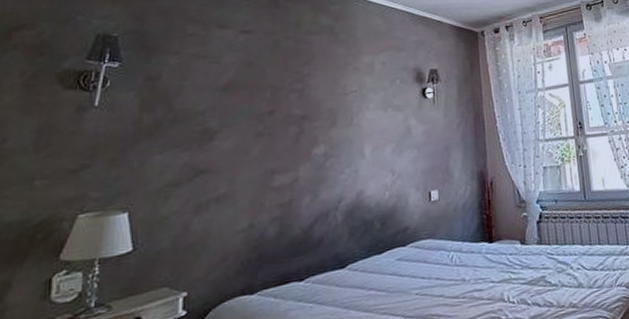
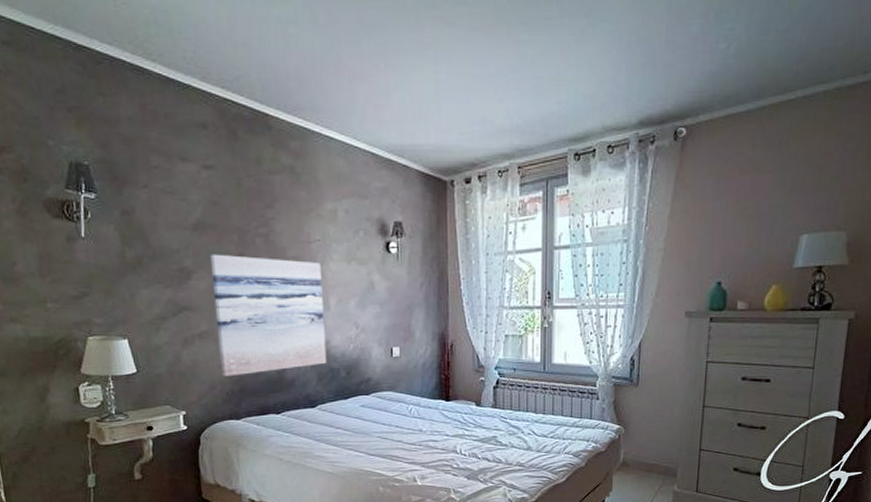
wall art: none [237,112,360,244] -> present [209,254,327,377]

